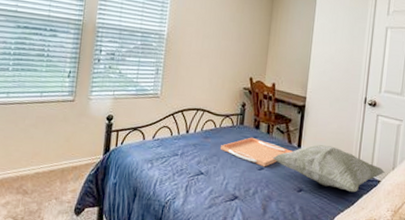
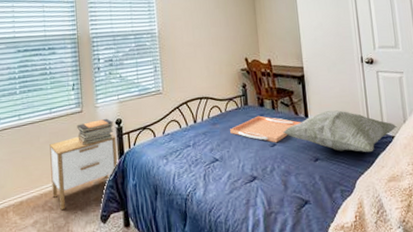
nightstand: none [29,125,104,196] -> present [49,134,117,211]
book stack: none [65,112,104,136] -> present [77,118,114,145]

